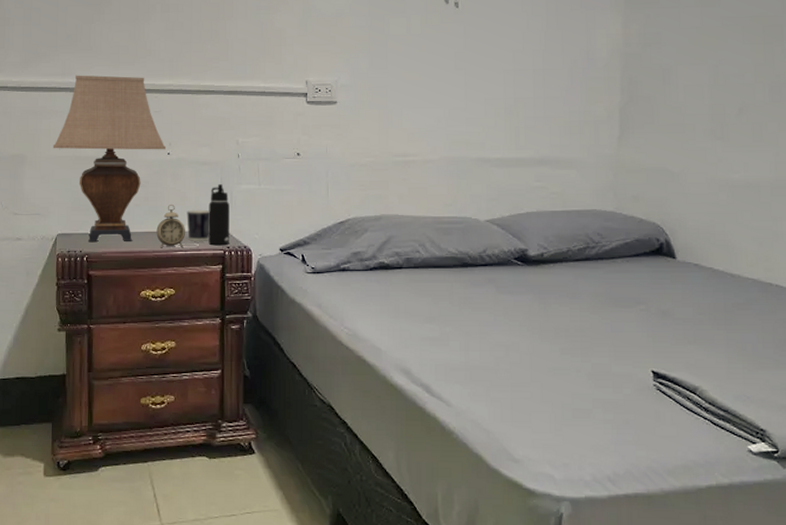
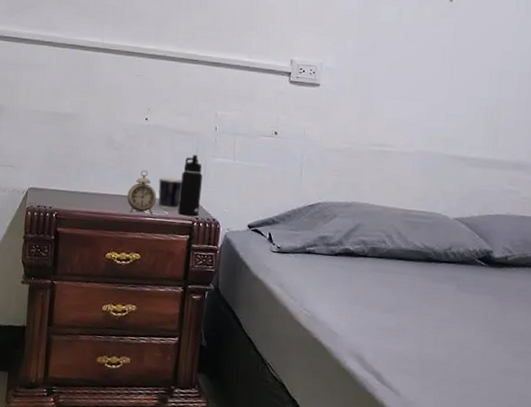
table lamp: present [52,75,166,243] -> none [31,30,144,203]

